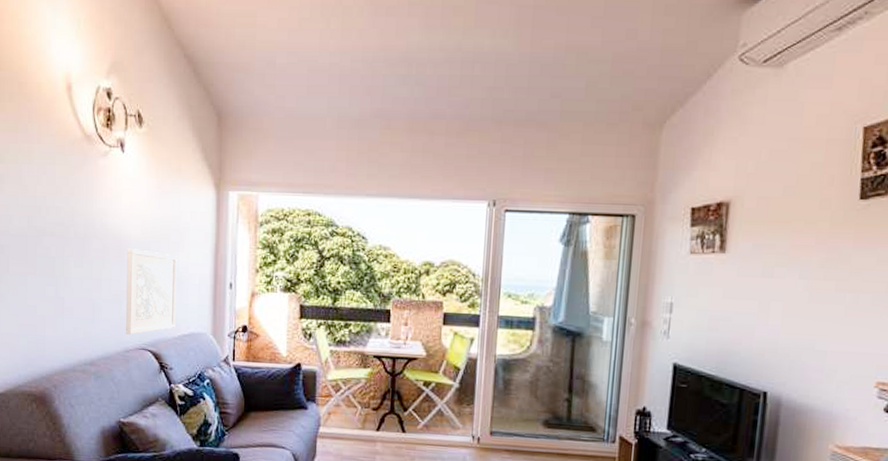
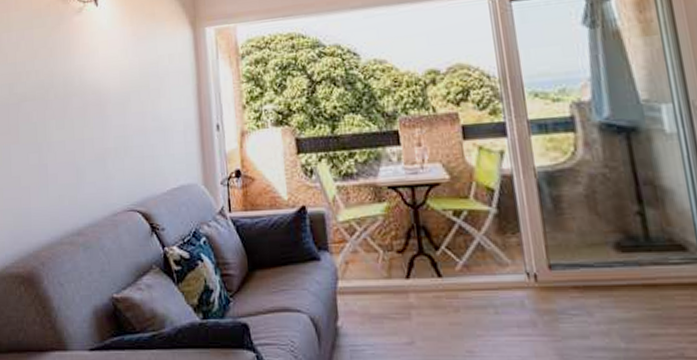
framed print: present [125,248,177,335] -> none [108,101,164,197]

